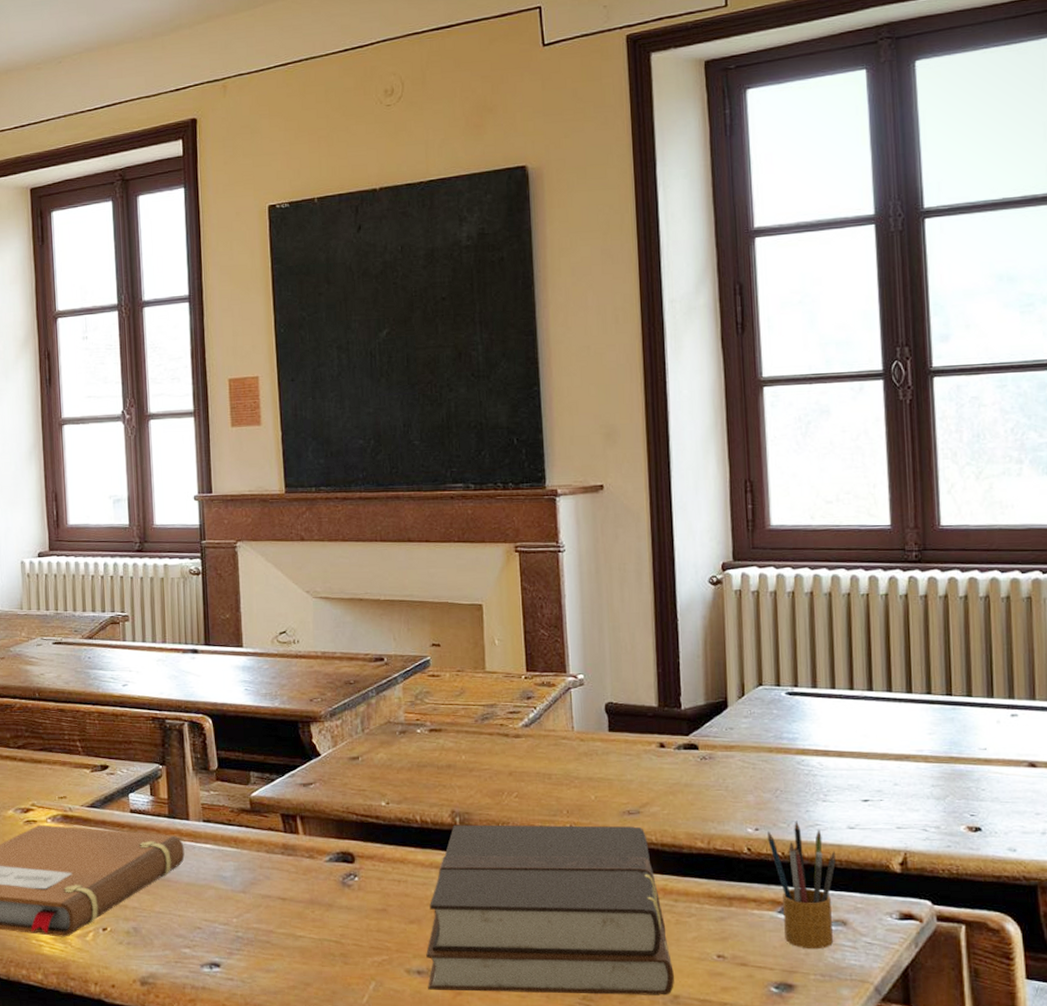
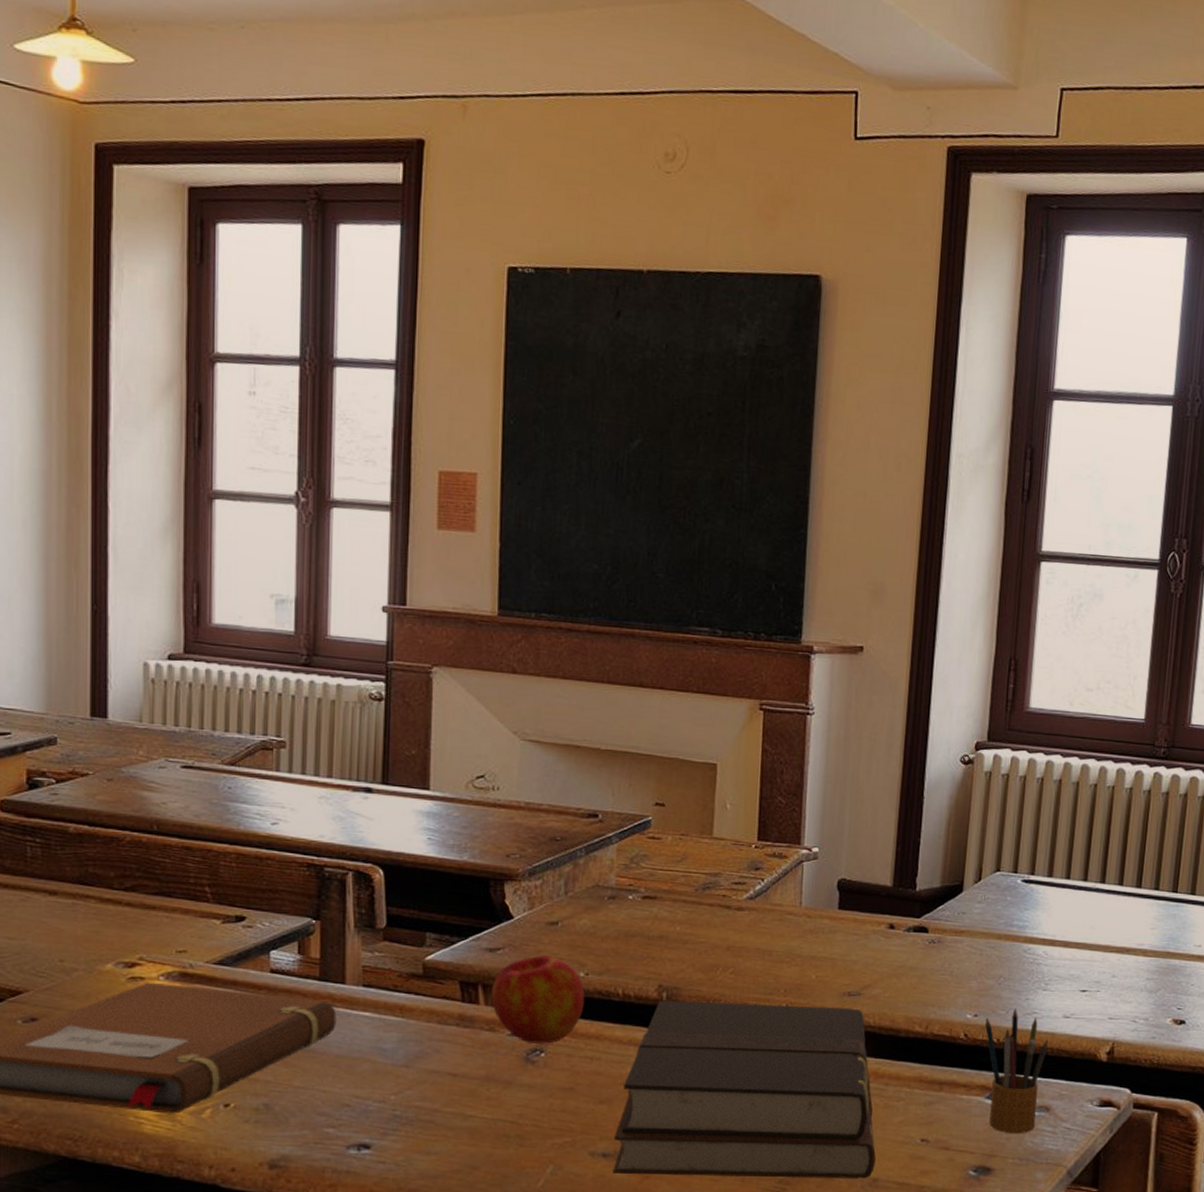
apple: none [307,788,388,868] -> present [491,955,585,1044]

